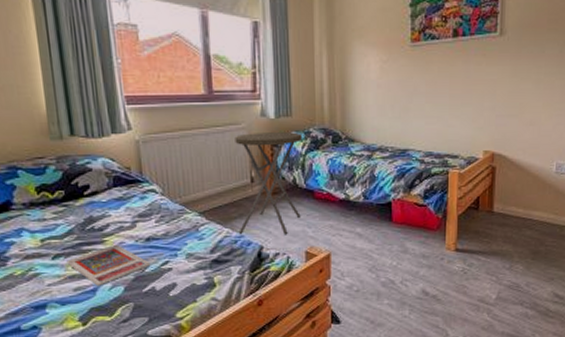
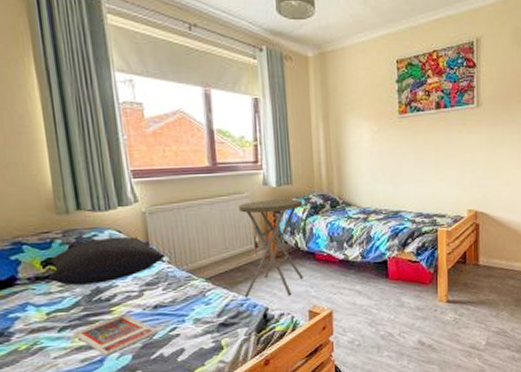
pillow: none [41,165,160,213] -> present [47,236,166,286]

